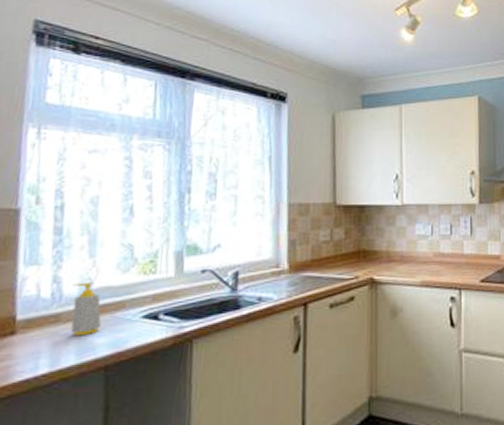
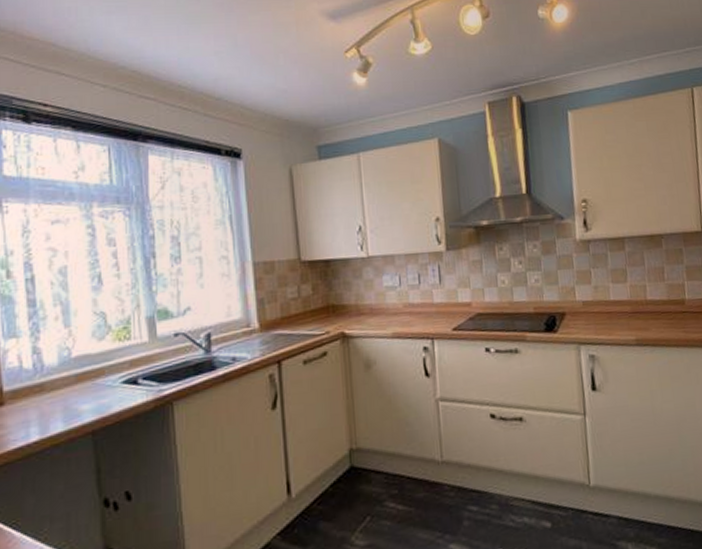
soap bottle: present [70,282,101,337] -> none [52,351,83,404]

